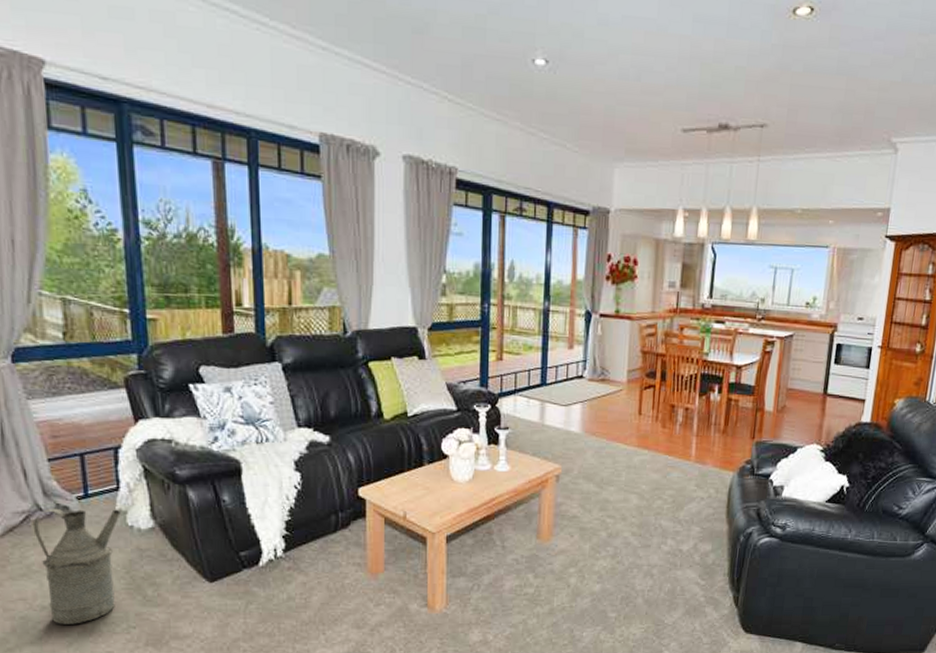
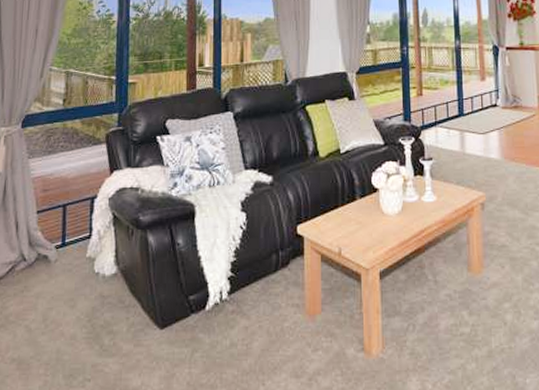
watering can: present [32,508,121,624] -> none [16,257,90,378]

